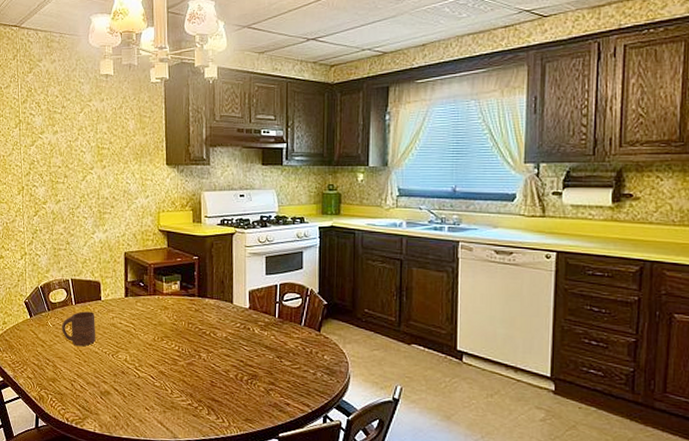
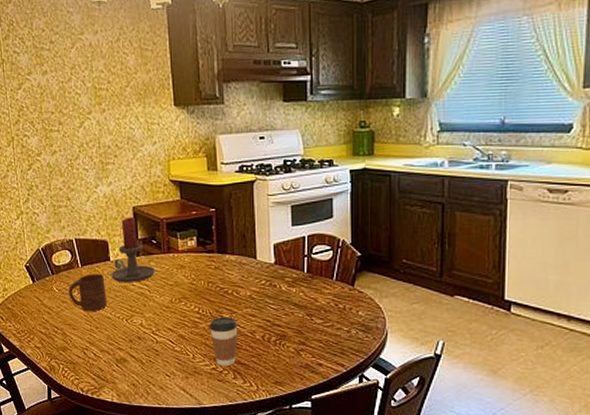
candle holder: none [101,260,141,321] -> present [111,216,155,282]
coffee cup: none [187,355,213,403] -> present [209,317,238,367]

